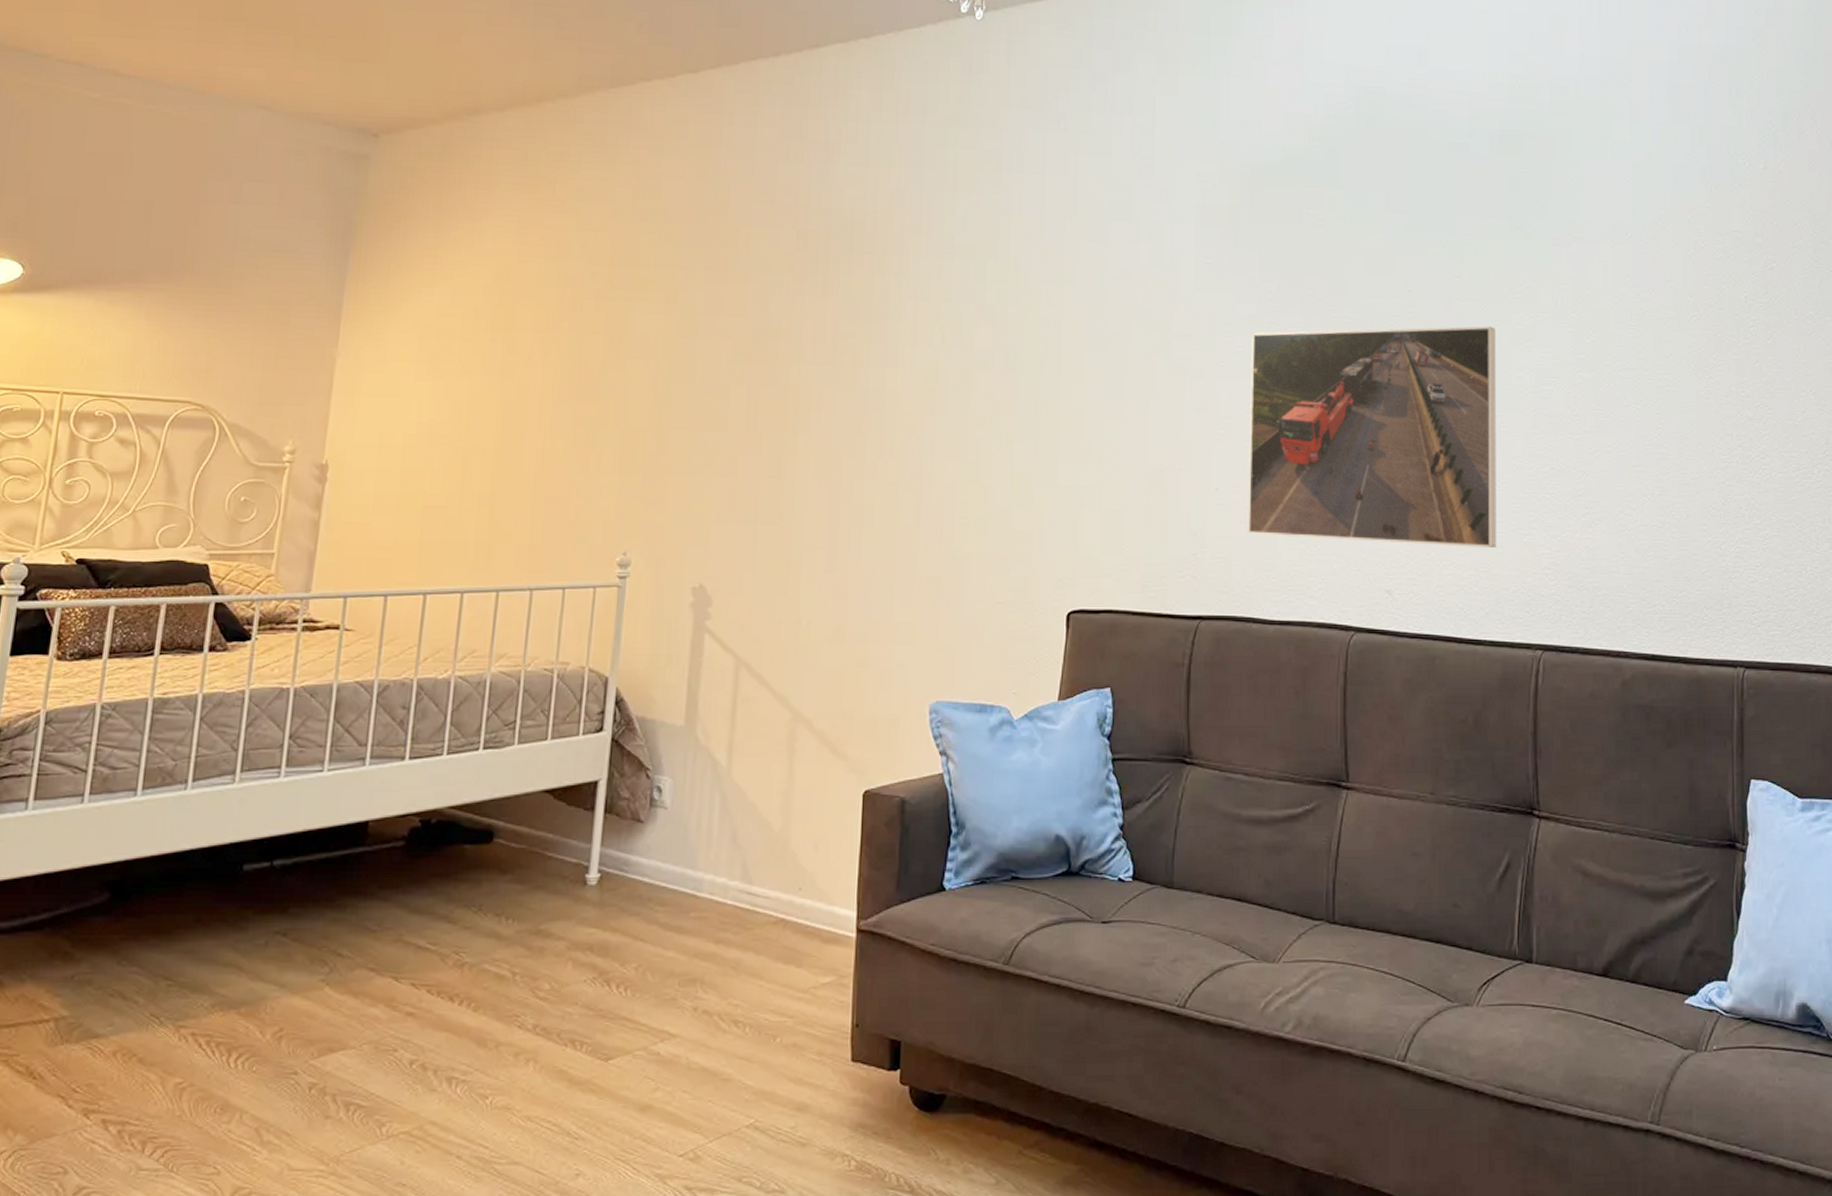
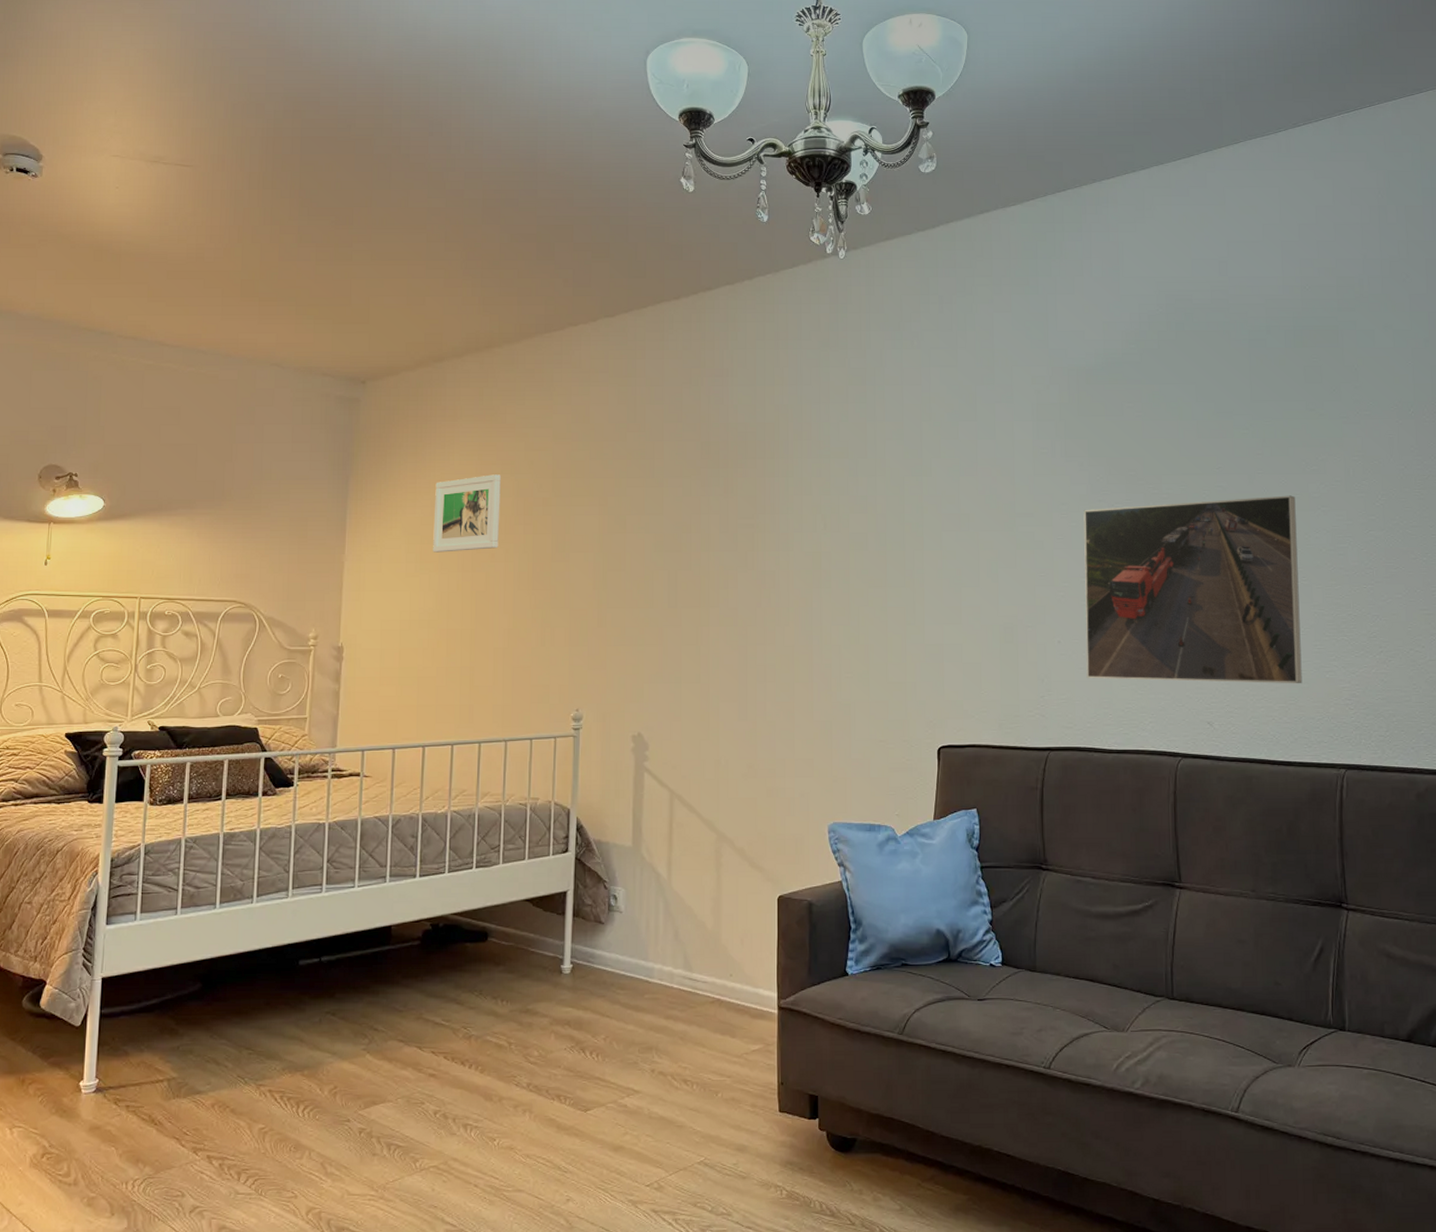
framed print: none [452,257,545,352] -> present [433,474,501,553]

